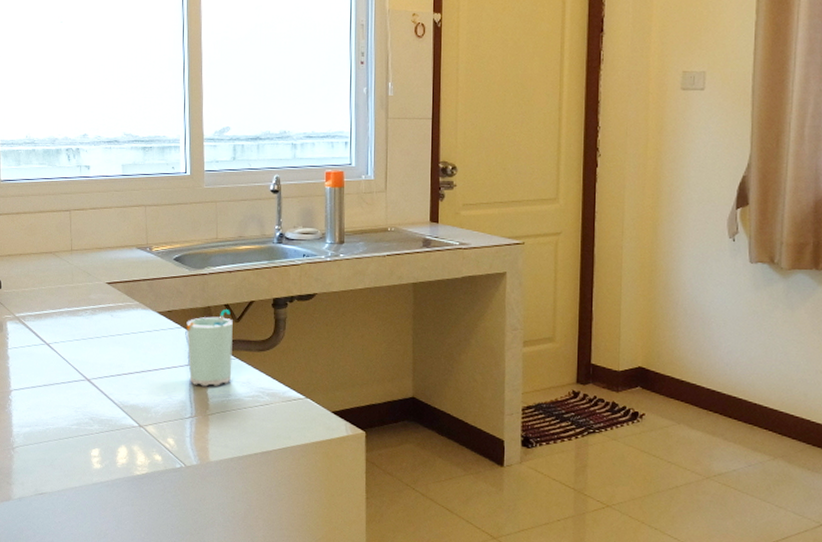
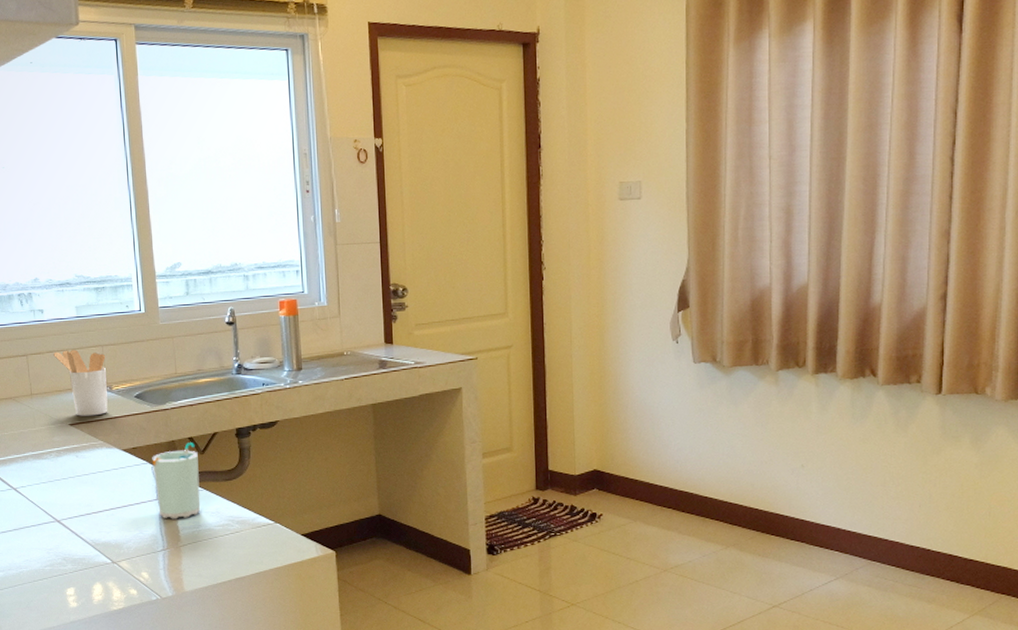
utensil holder: none [96,208,148,276] -> present [53,350,108,416]

